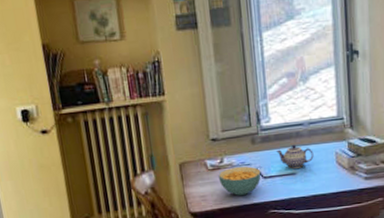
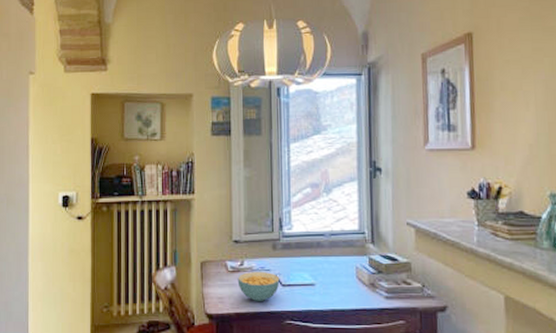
teapot: present [276,144,314,169] -> none [296,254,334,279]

